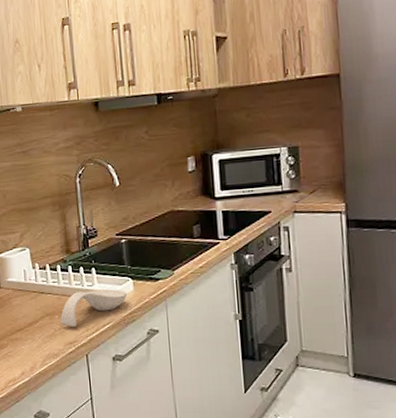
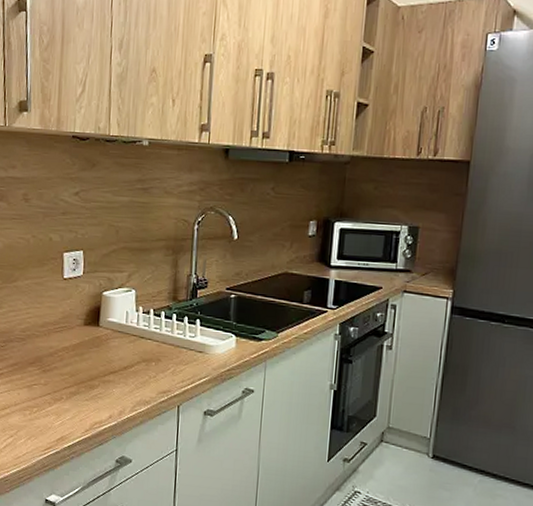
spoon rest: present [60,289,128,327] -> none [157,341,229,376]

